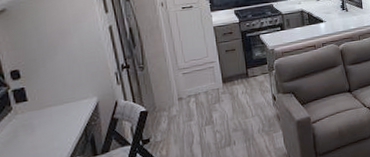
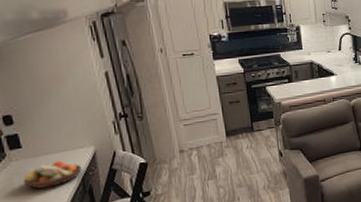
fruit bowl: none [28,112,85,141] -> present [24,160,82,189]

